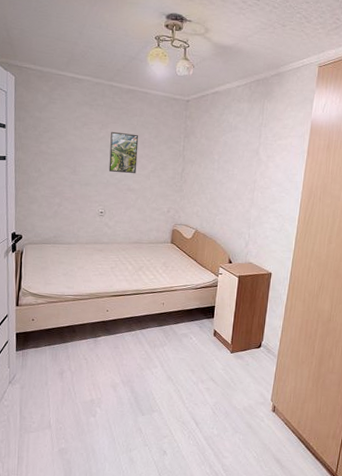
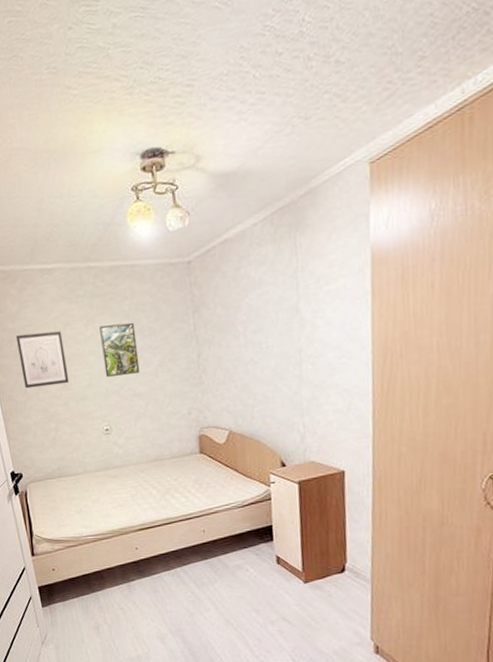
wall art: none [39,124,80,170] -> present [15,330,70,389]

